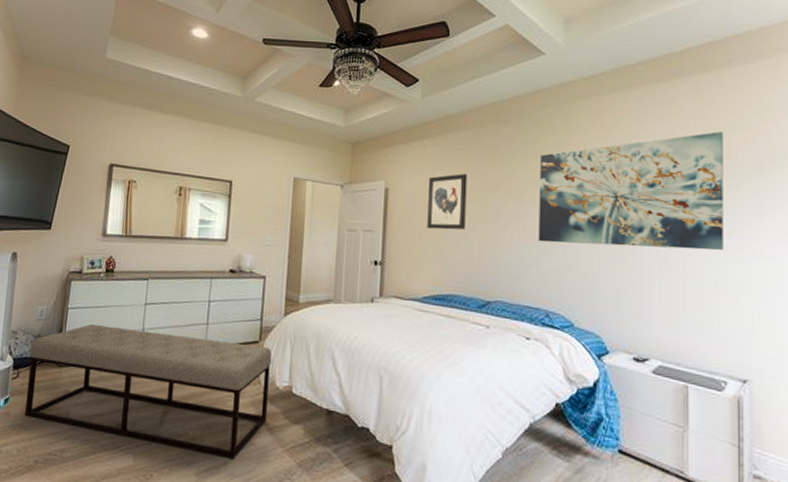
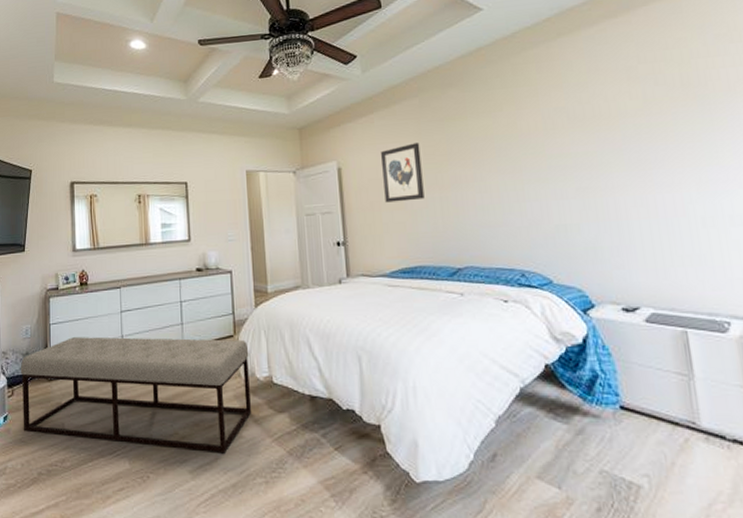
wall art: present [538,132,724,250] -> none [493,60,706,201]

